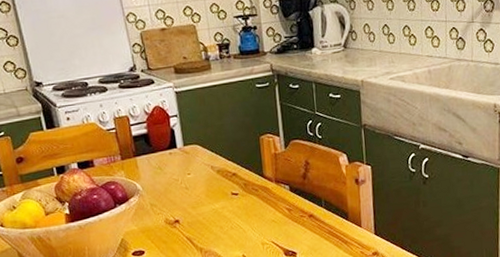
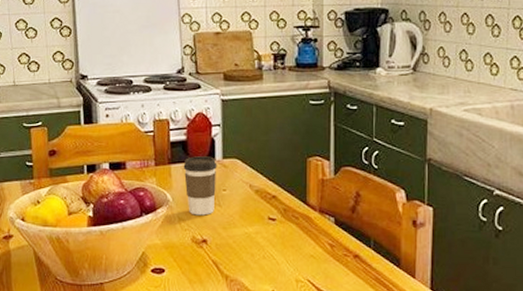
coffee cup: none [148,145,182,200] -> present [183,156,217,216]

